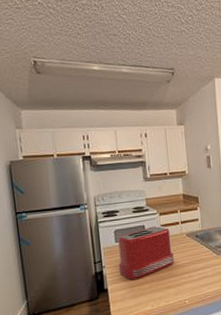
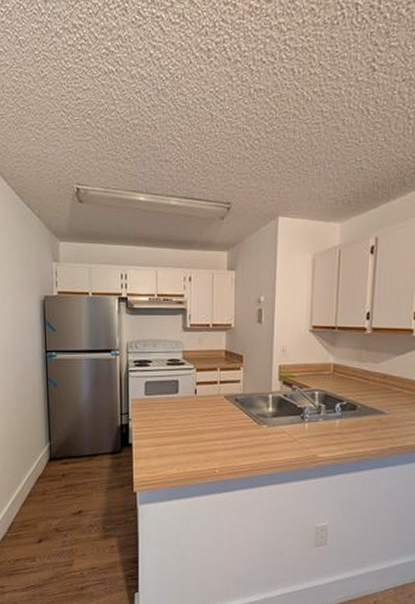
toaster: present [118,225,174,280] -> none [146,383,207,438]

